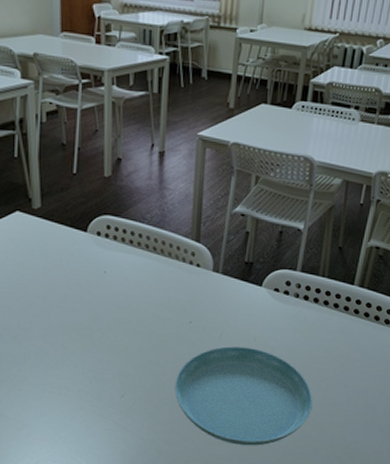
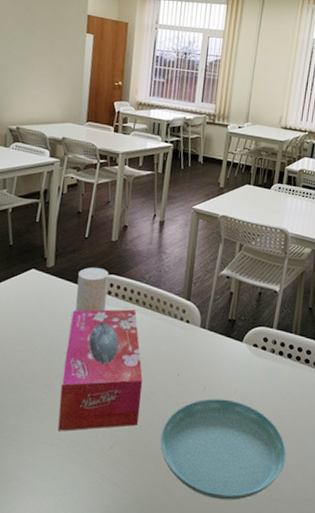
tissue box: none [63,253,151,381] -> present [57,309,143,431]
cup: none [69,208,105,257] -> present [75,267,109,312]

